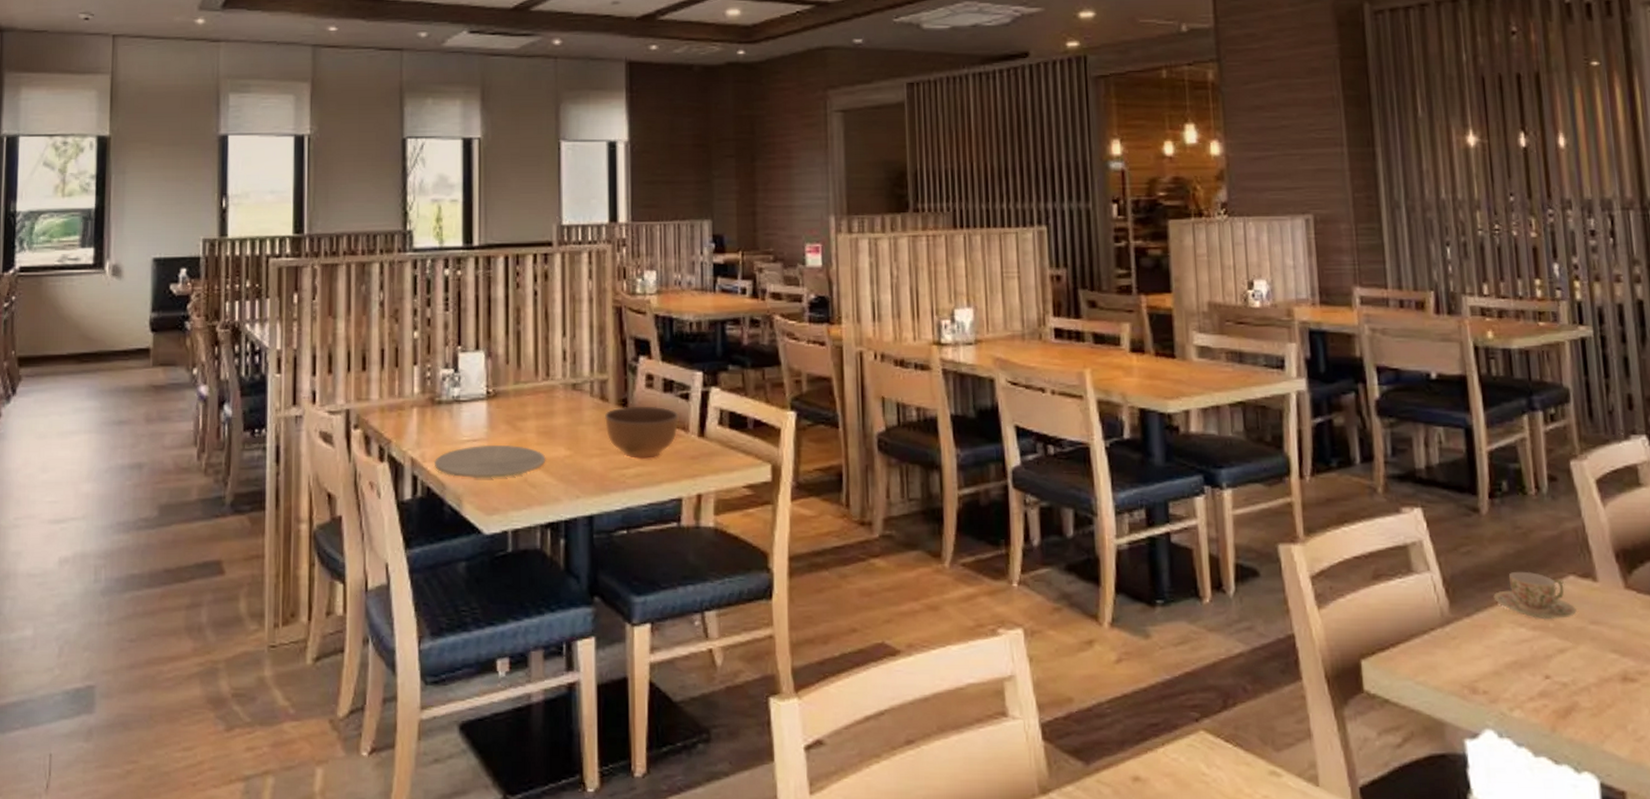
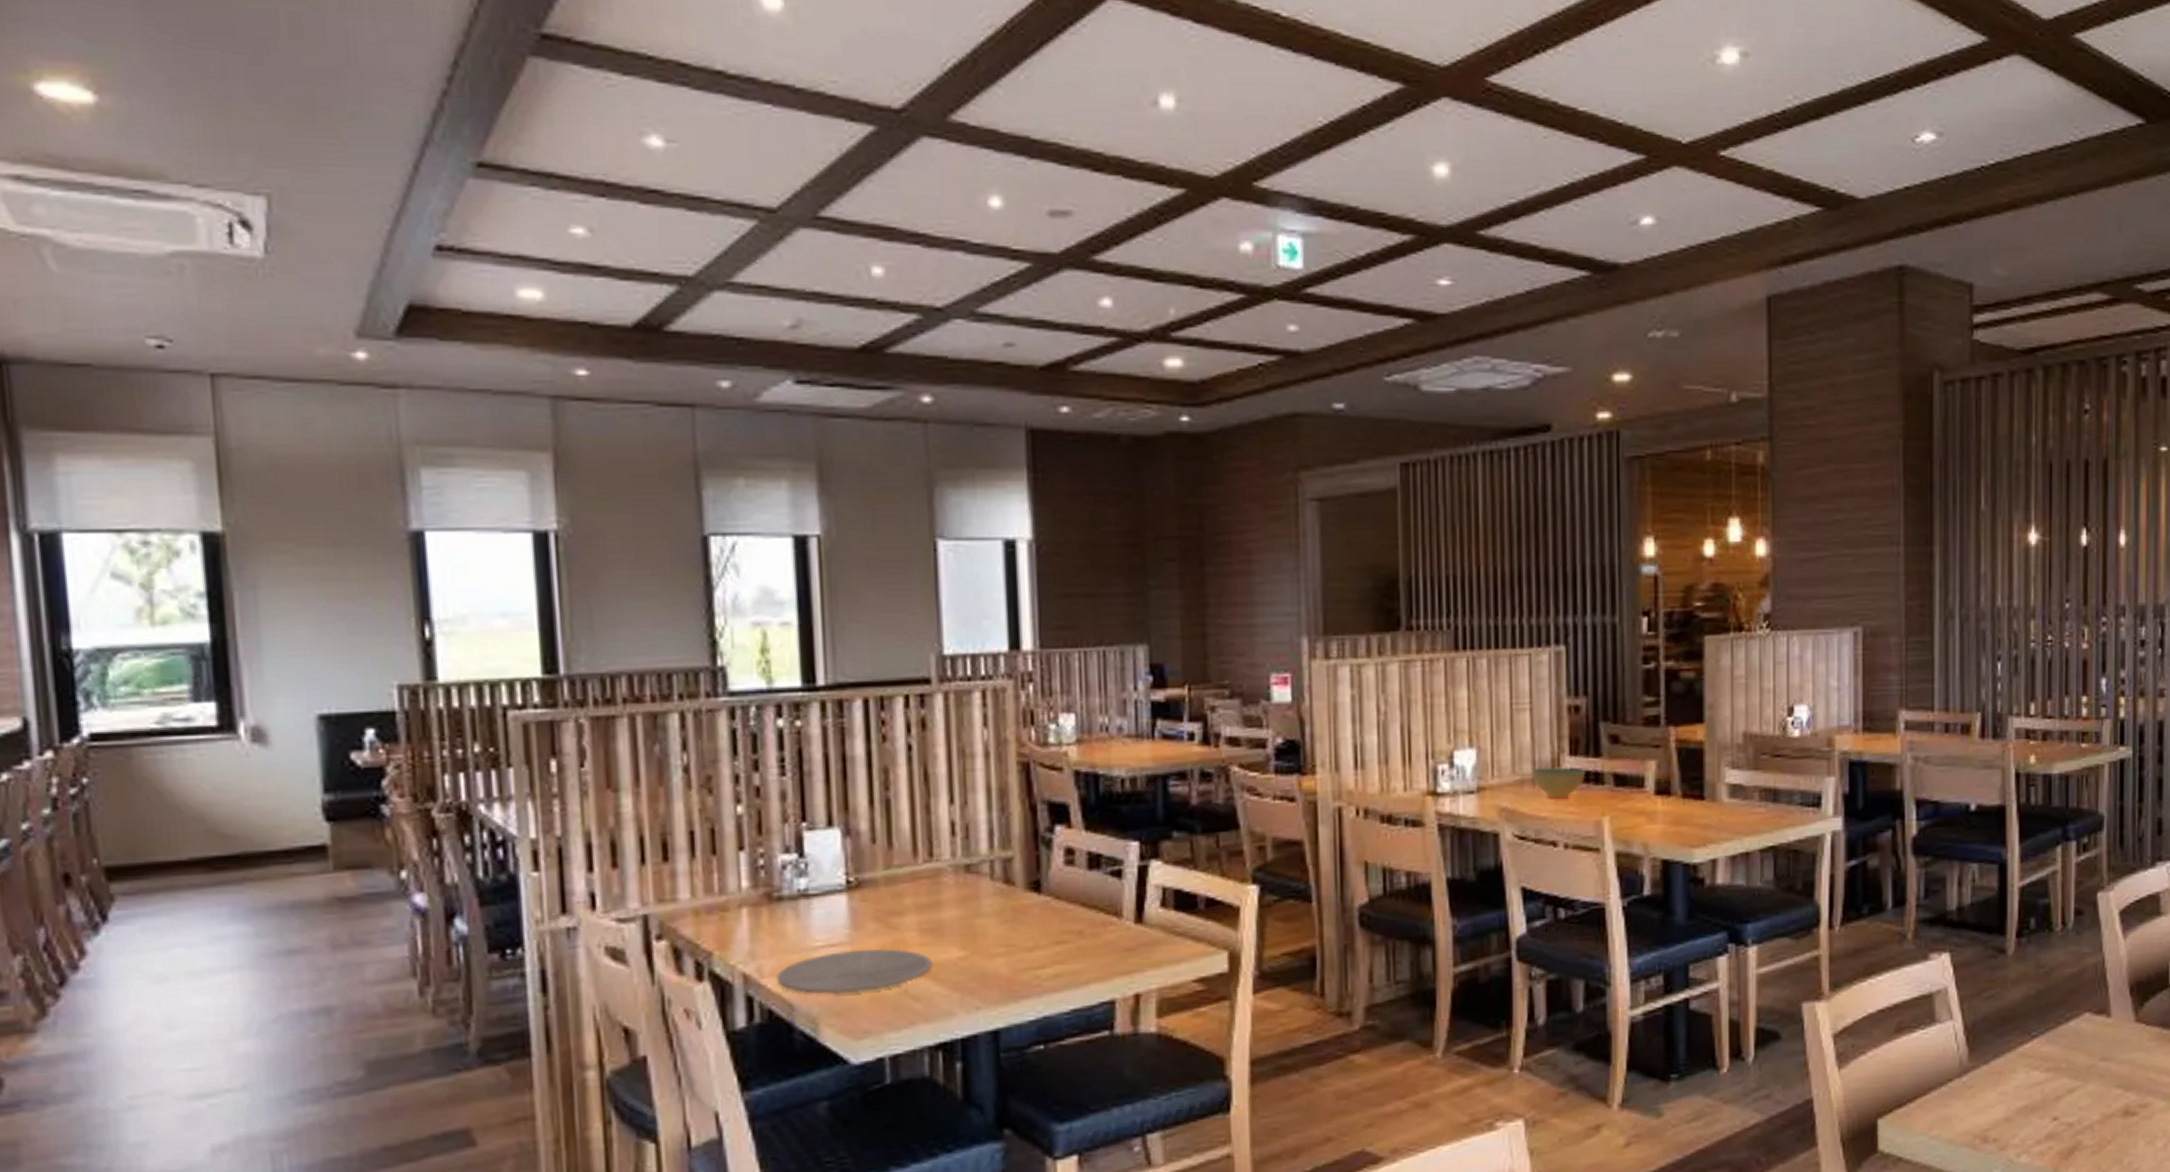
bowl: present [605,406,679,459] -> none [1011,887,1109,955]
bowl: none [1020,326,1068,353] -> present [1531,767,1586,800]
teacup: present [1493,571,1577,619] -> none [2012,1011,2089,1060]

